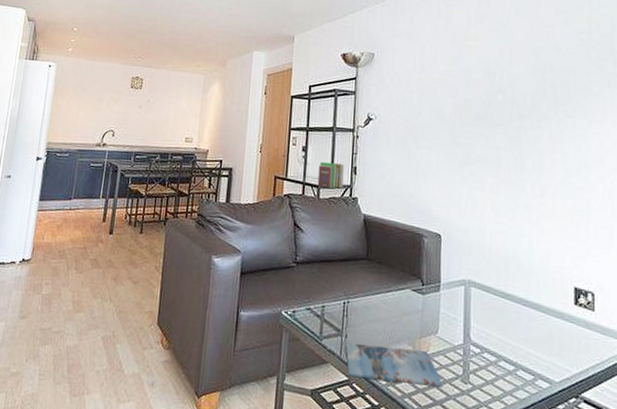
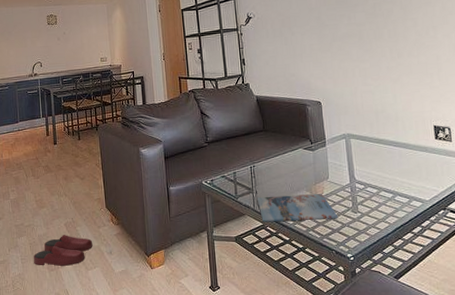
slippers: none [54,351,133,393] -> present [34,235,93,266]
books: present [317,162,344,190] -> none [213,58,236,81]

